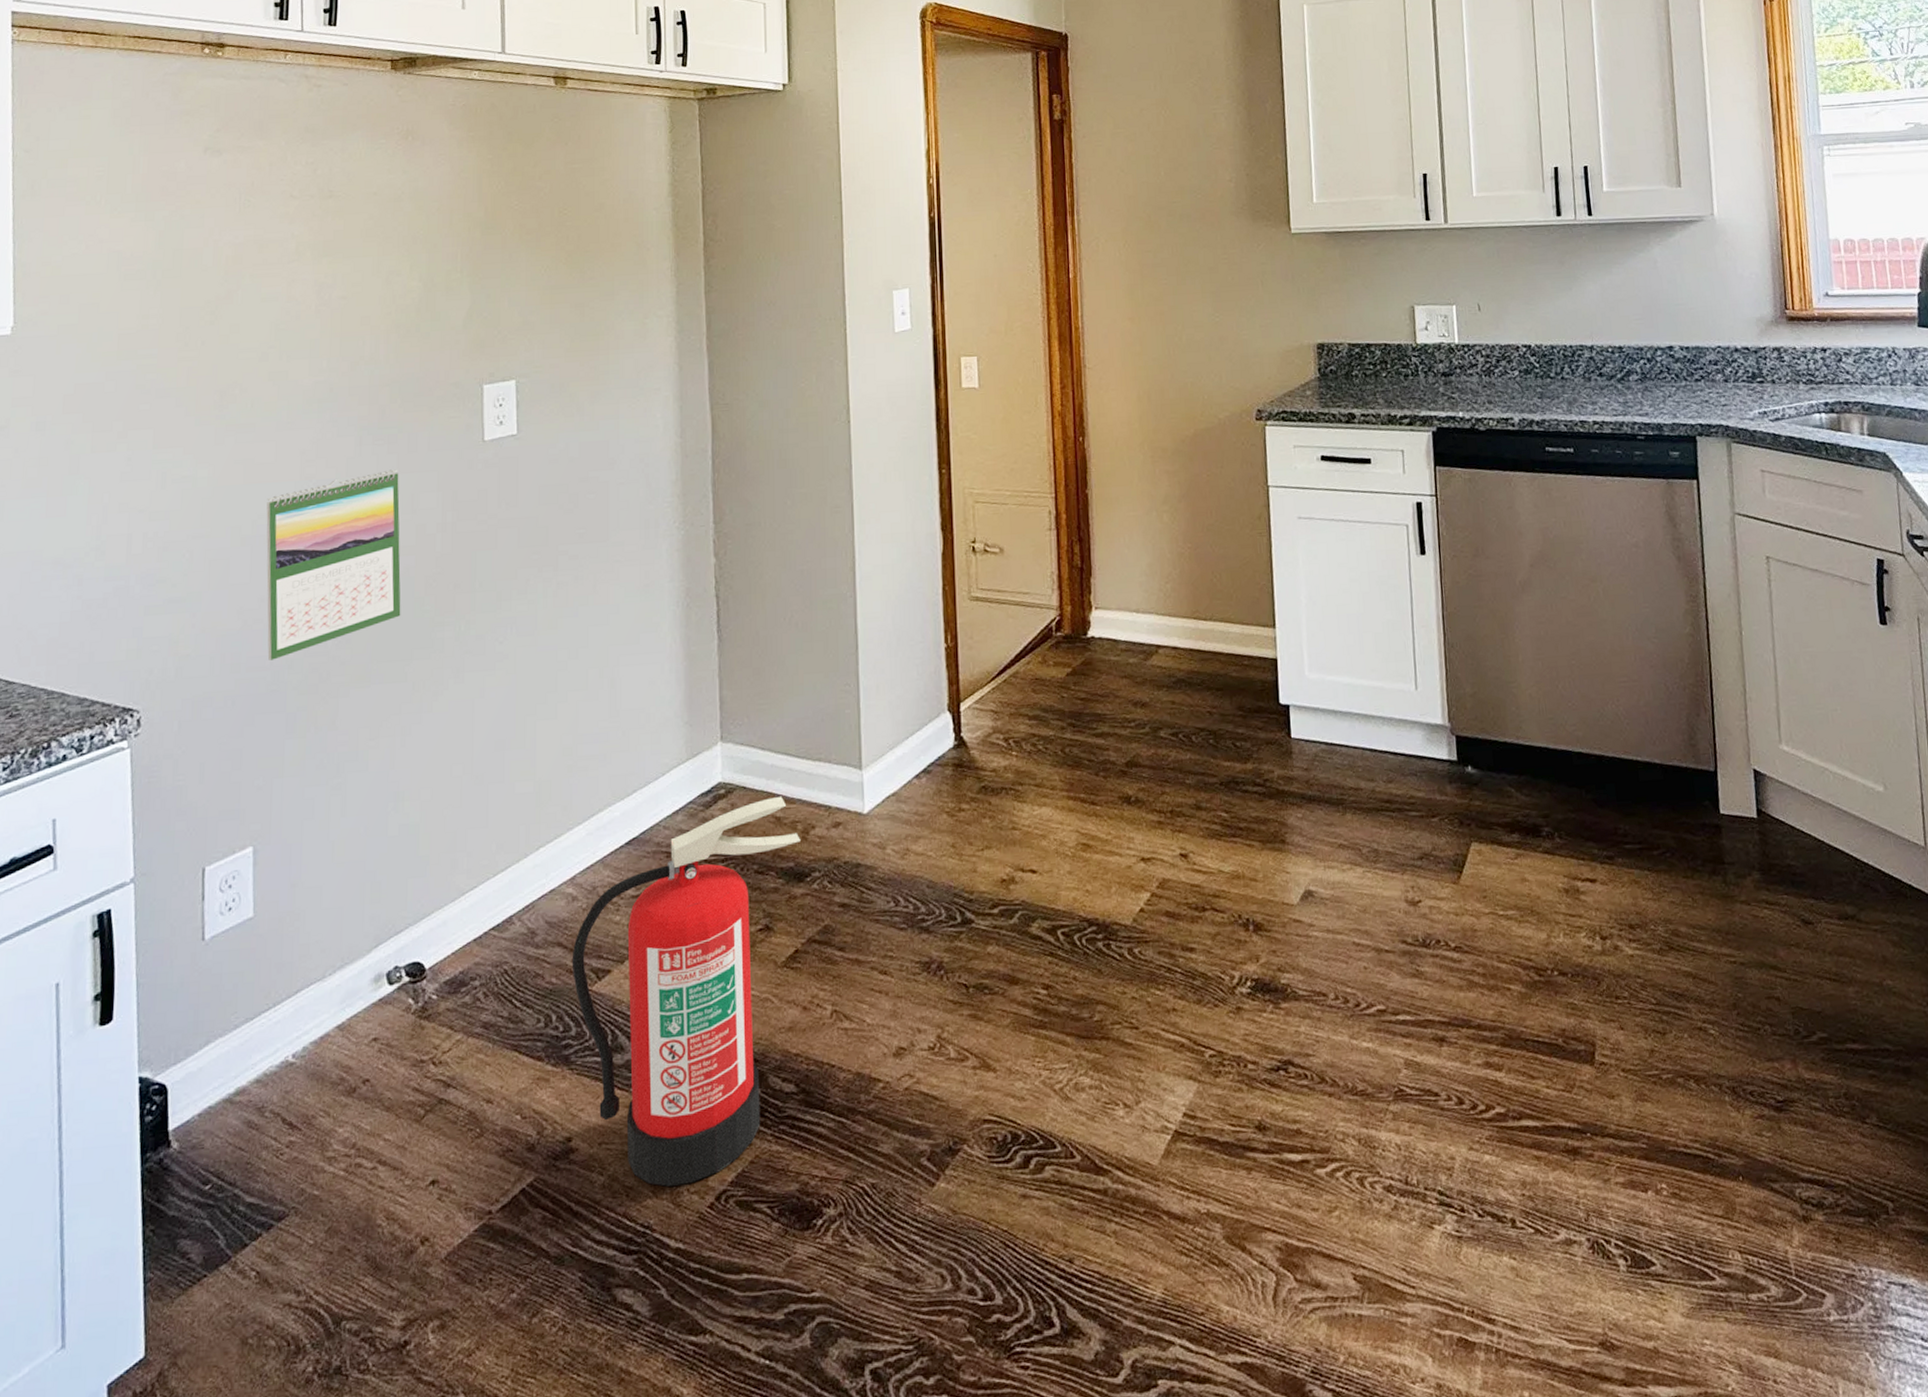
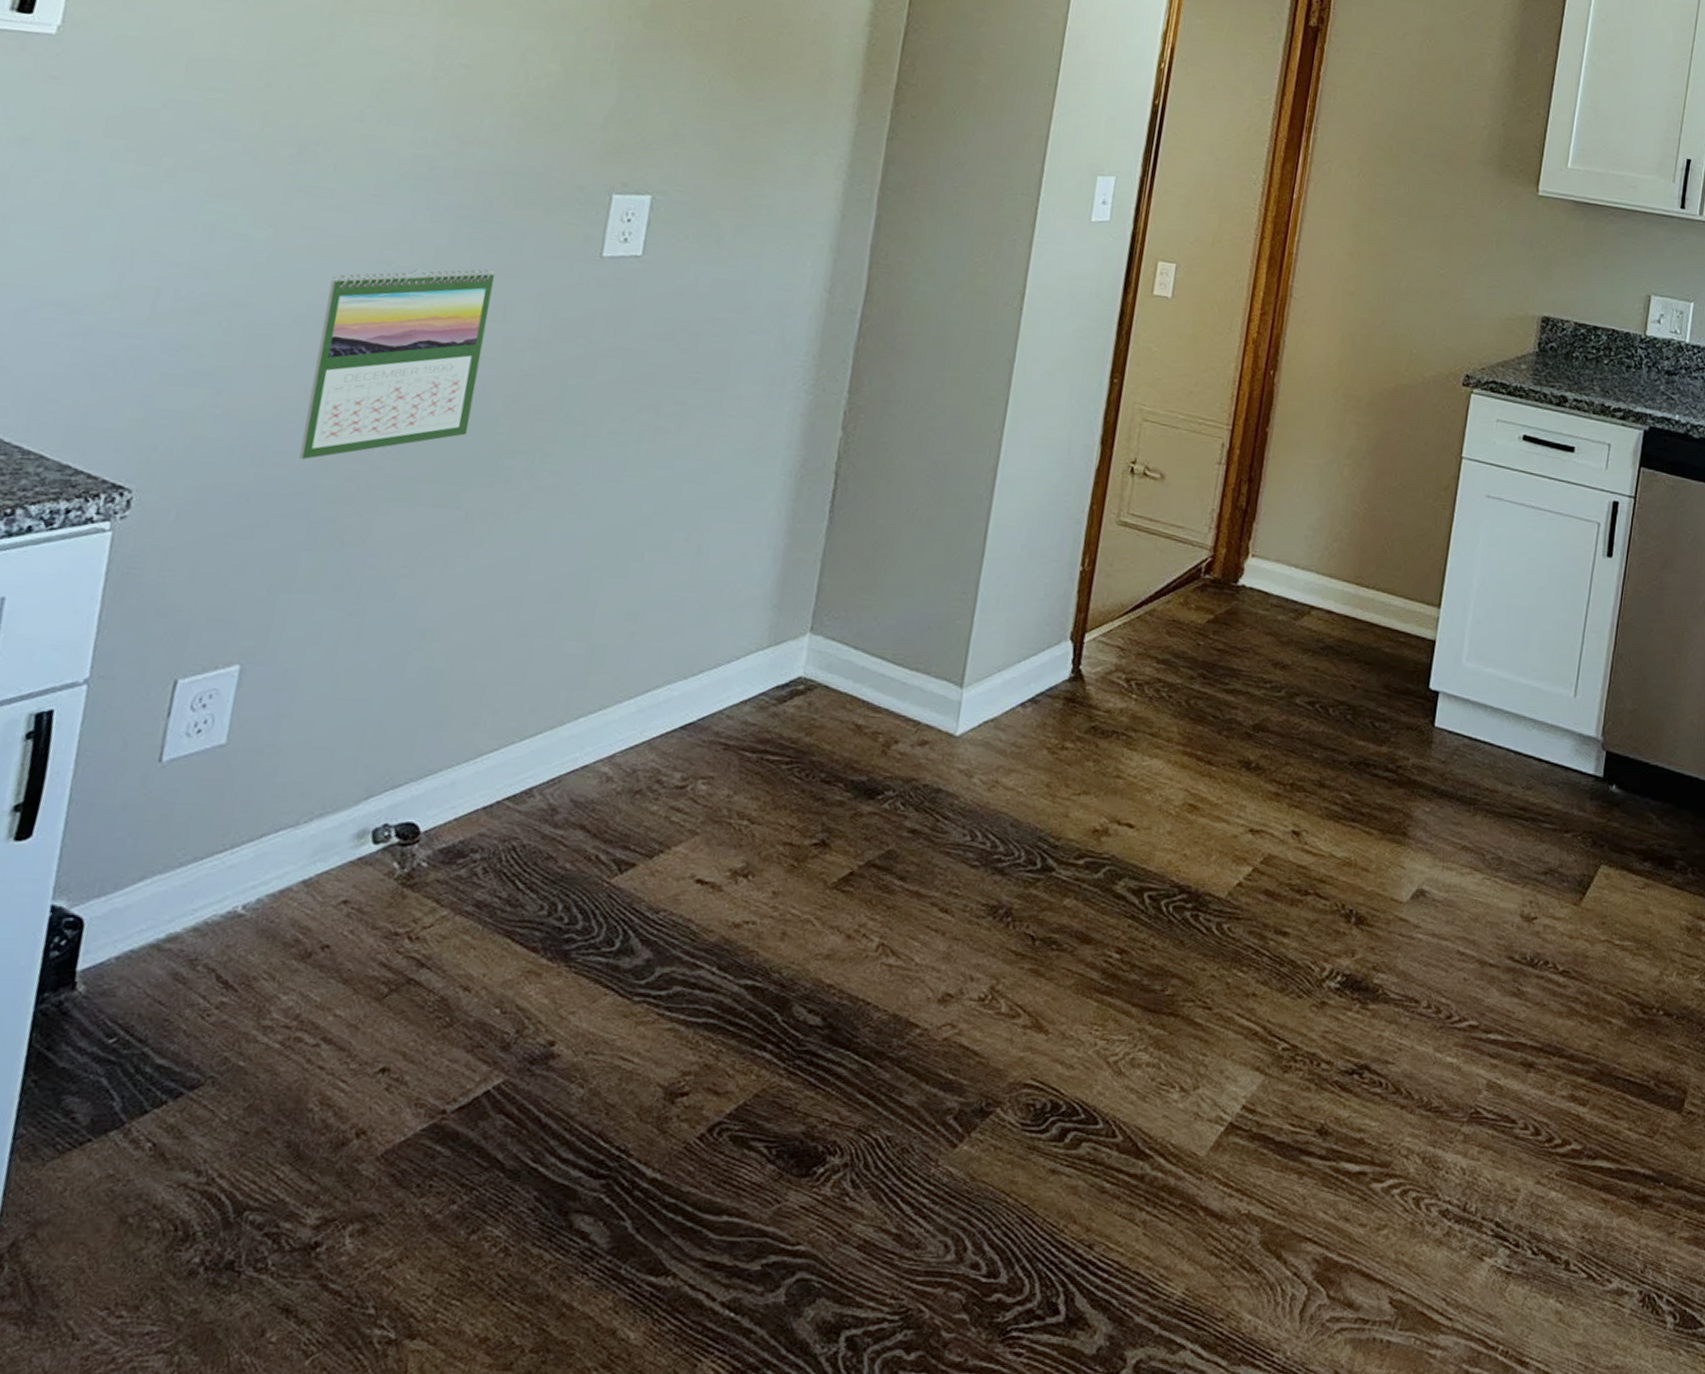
fire extinguisher: present [572,796,801,1187] -> none [590,702,880,1110]

